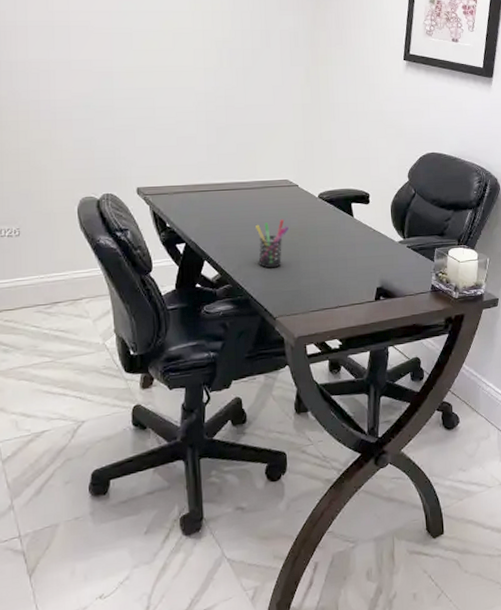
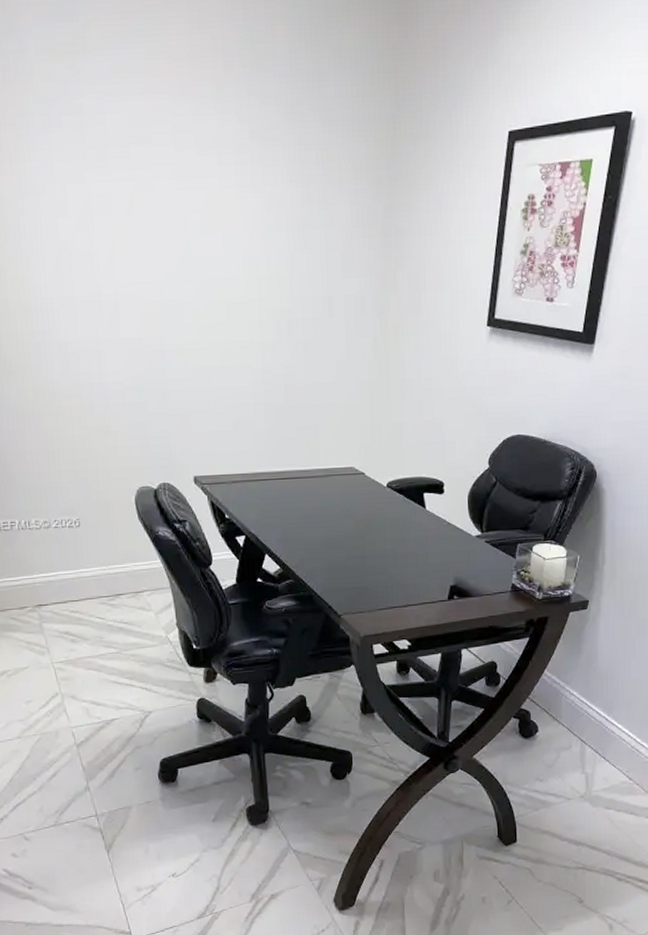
pen holder: present [256,219,289,268] -> none [319,511,354,563]

